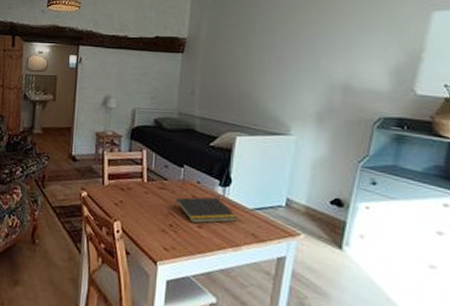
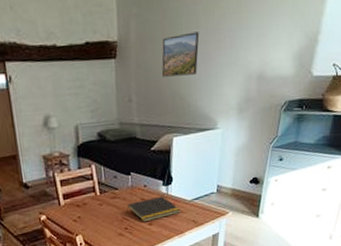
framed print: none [230,37,275,77] -> present [162,32,199,77]

